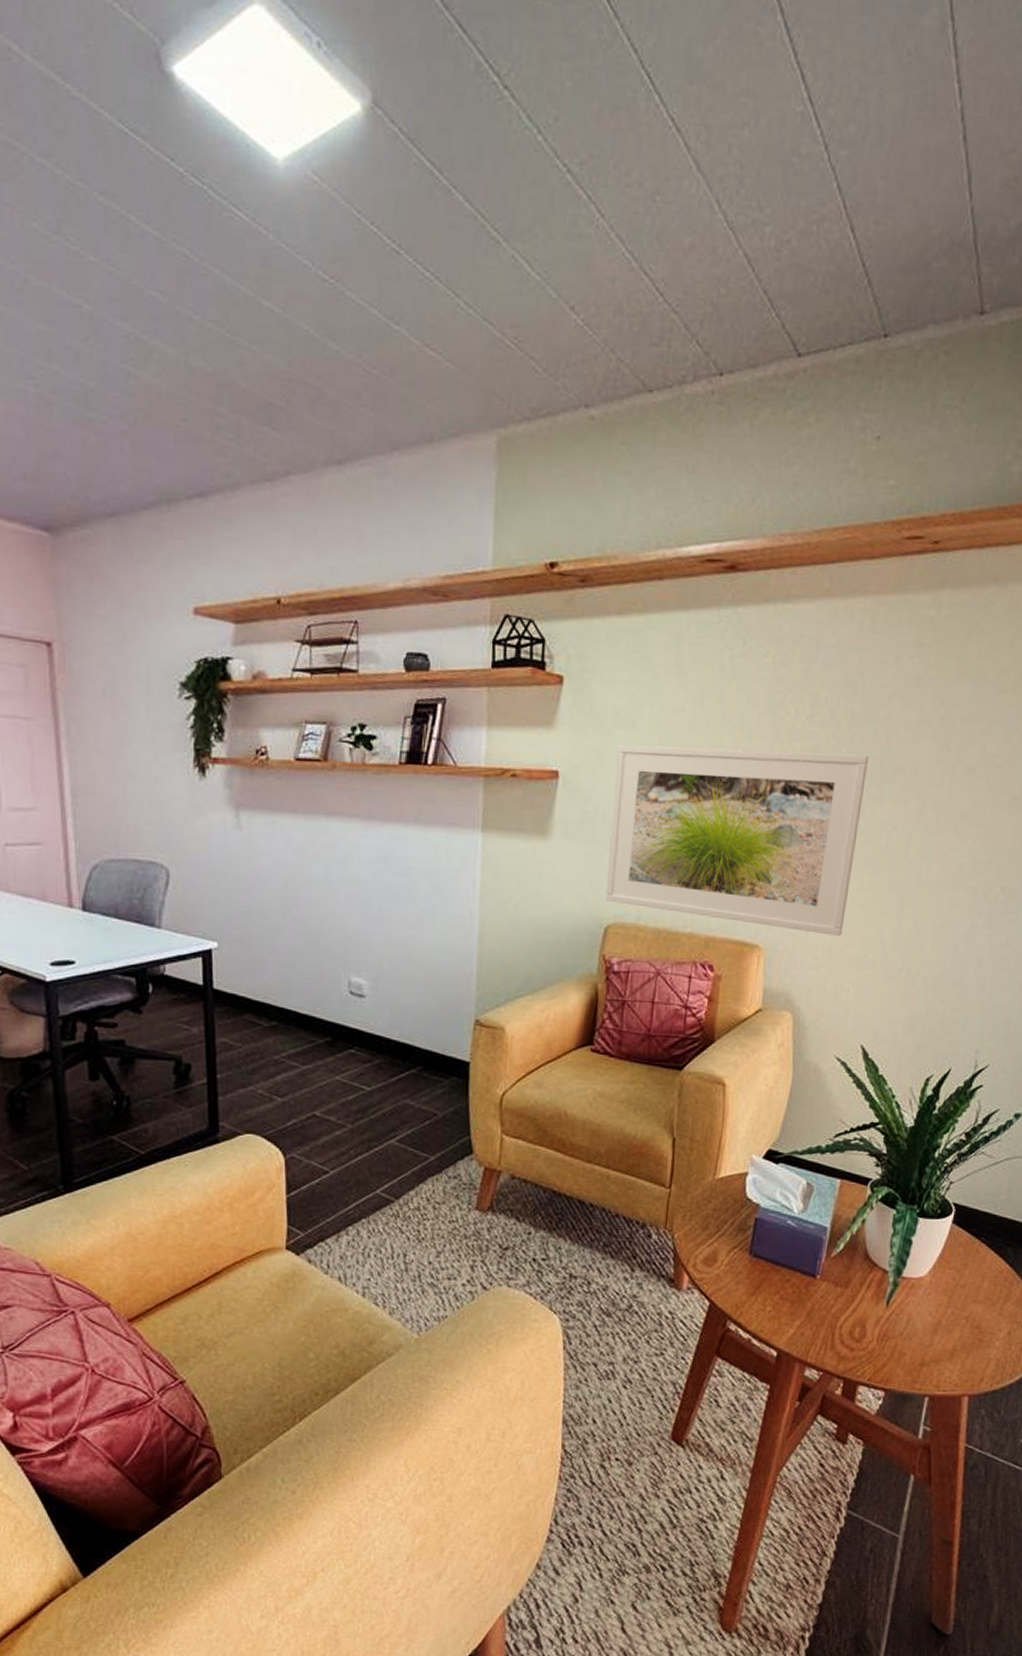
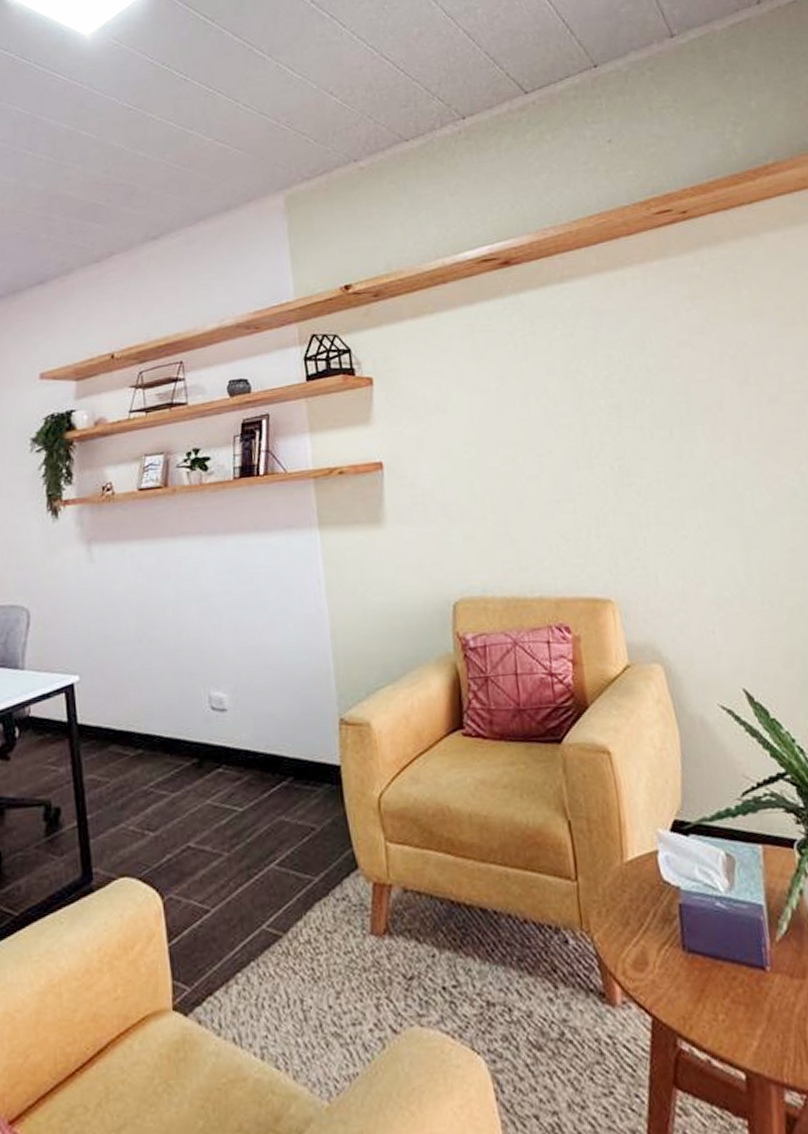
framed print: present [605,745,868,936] -> none [433,402,692,579]

